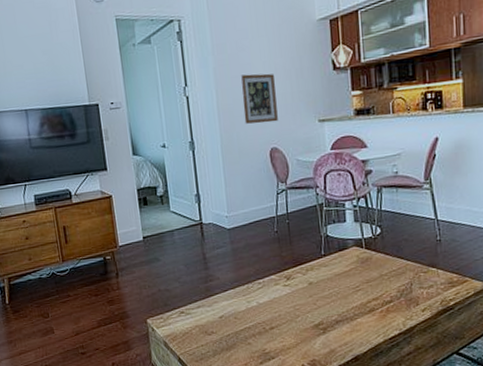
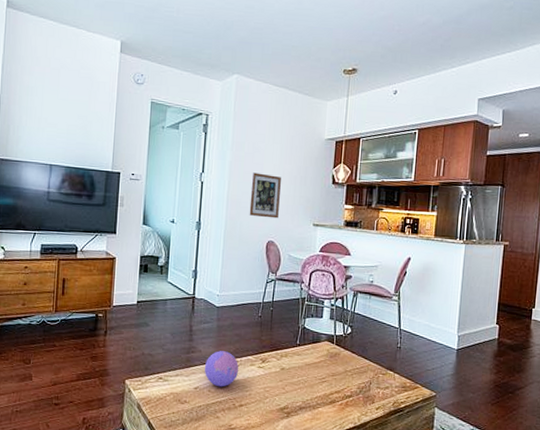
decorative ball: none [225,274,264,313] -> present [204,351,239,387]

